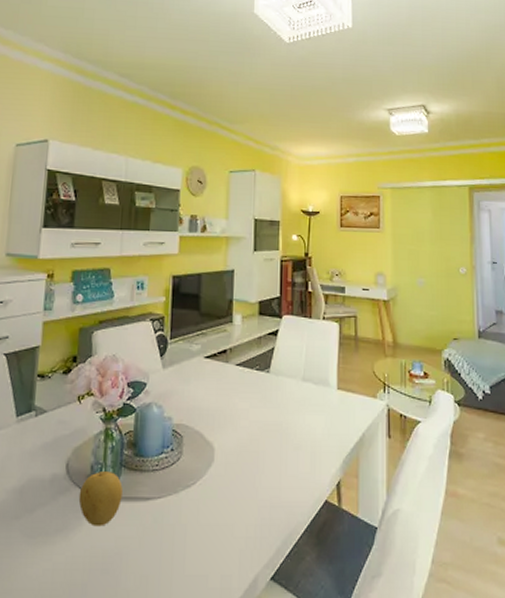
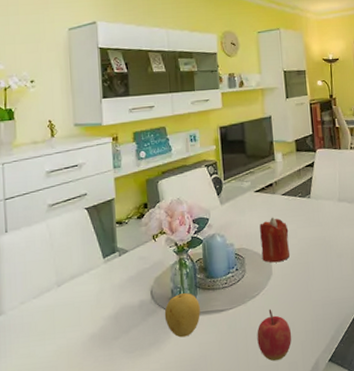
apple: none [186,503,229,571] -> present [257,309,292,361]
candle: none [204,390,239,447] -> present [260,217,291,263]

